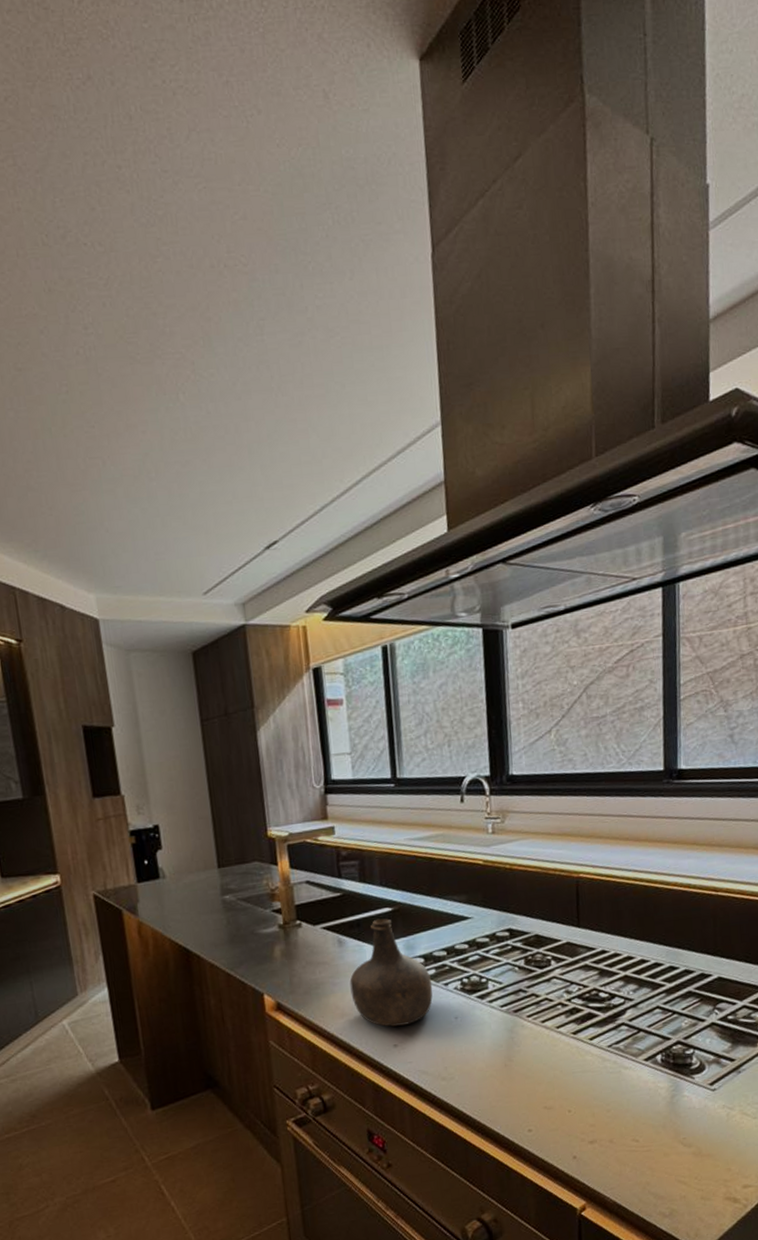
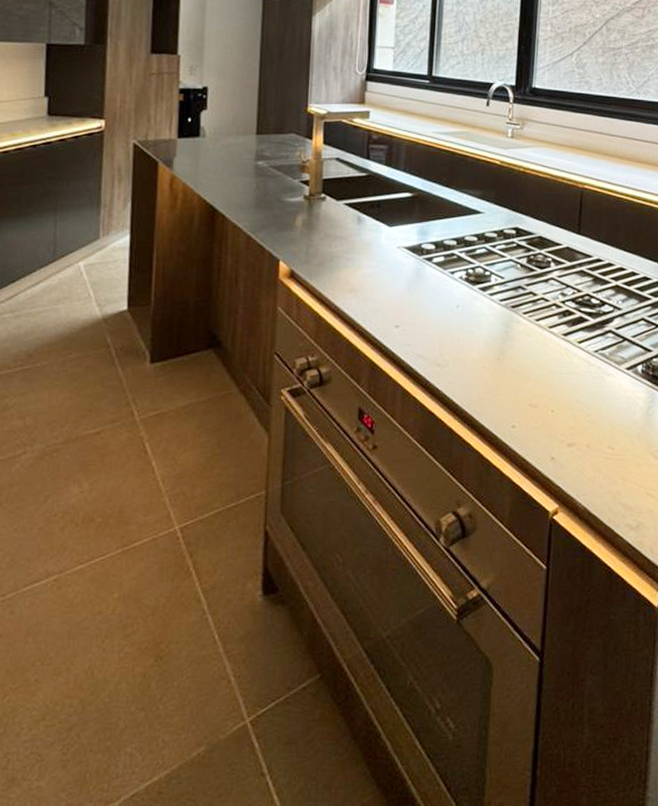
bottle: present [349,918,433,1027] -> none [362,202,440,307]

